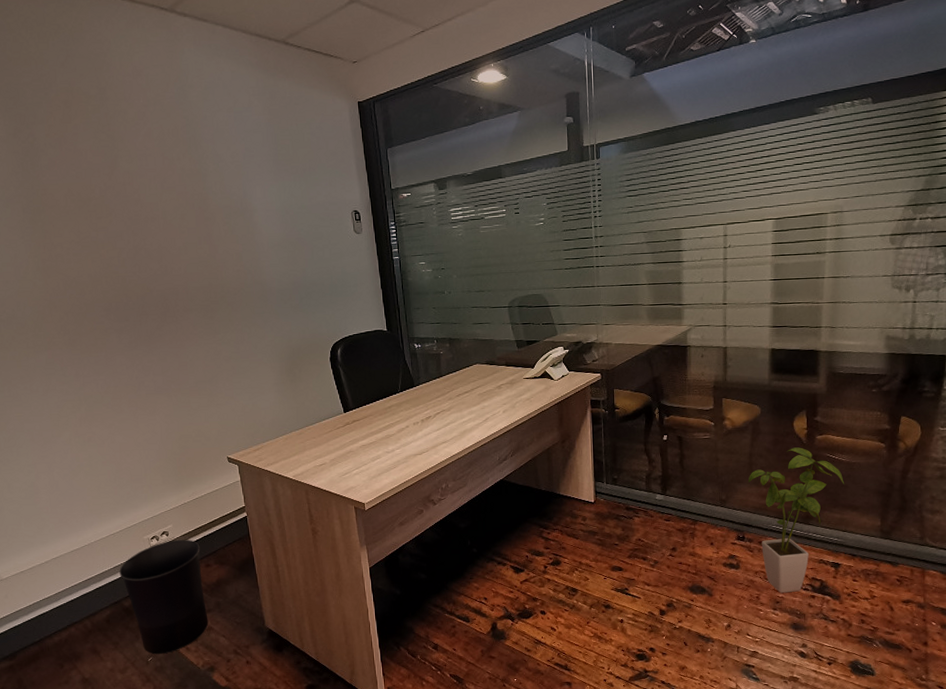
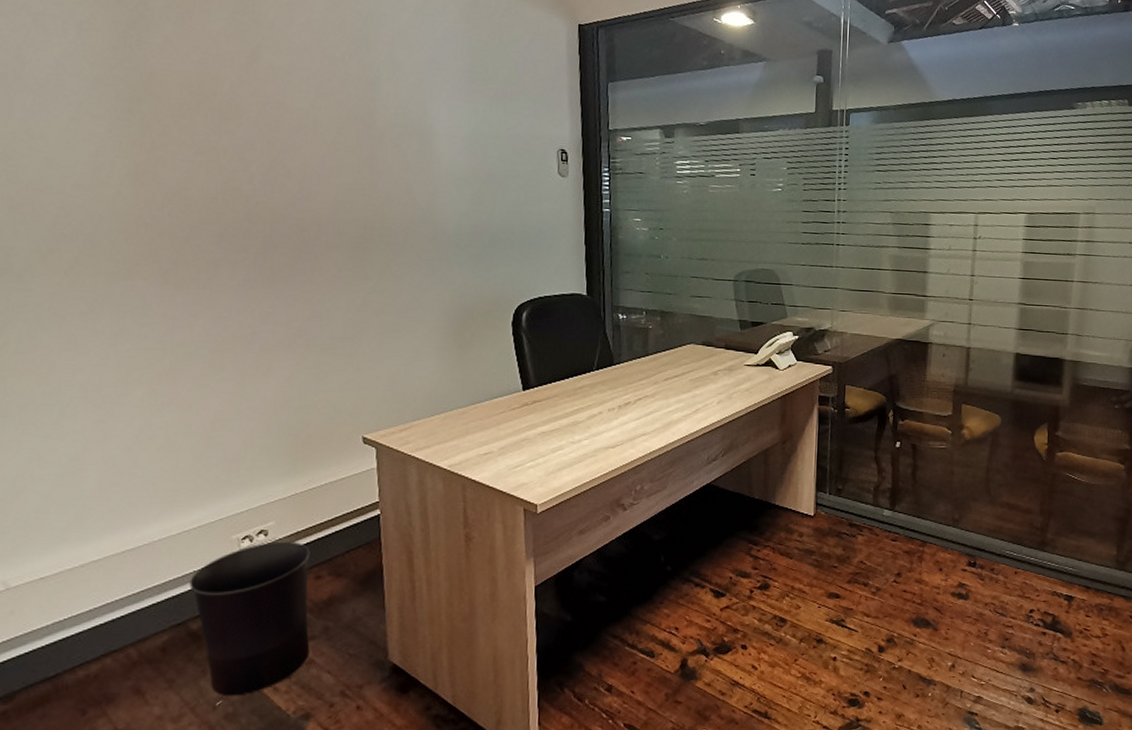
house plant: present [748,447,845,594] -> none [983,464,1083,629]

